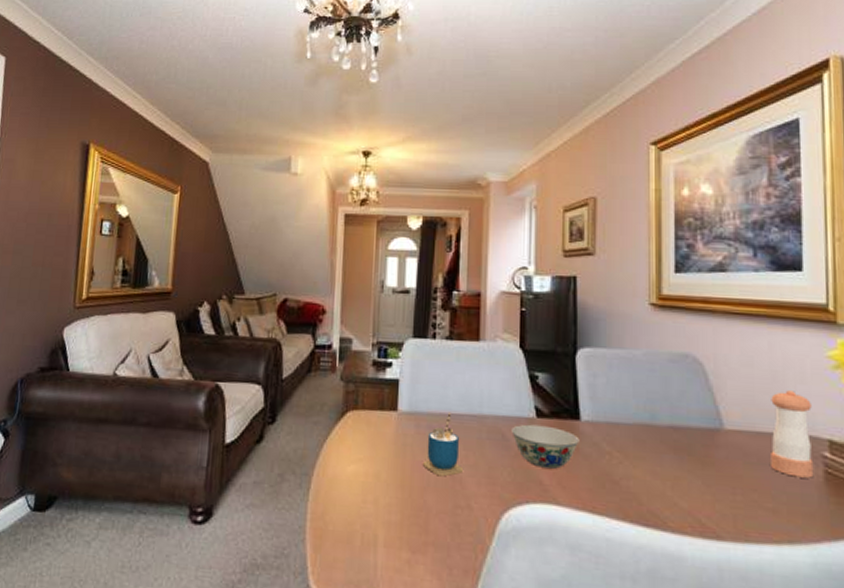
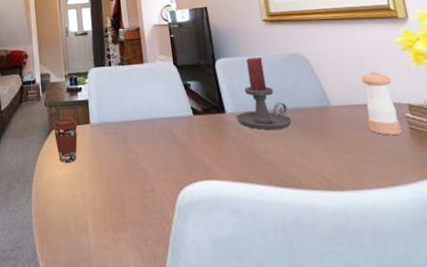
coffee cup: none [346,399,382,457] -> present [51,118,79,163]
cup: present [423,412,464,477] -> none [114,119,146,170]
bowl: present [511,424,580,469] -> none [176,120,228,153]
candle holder: none [593,351,668,451] -> present [236,56,293,130]

